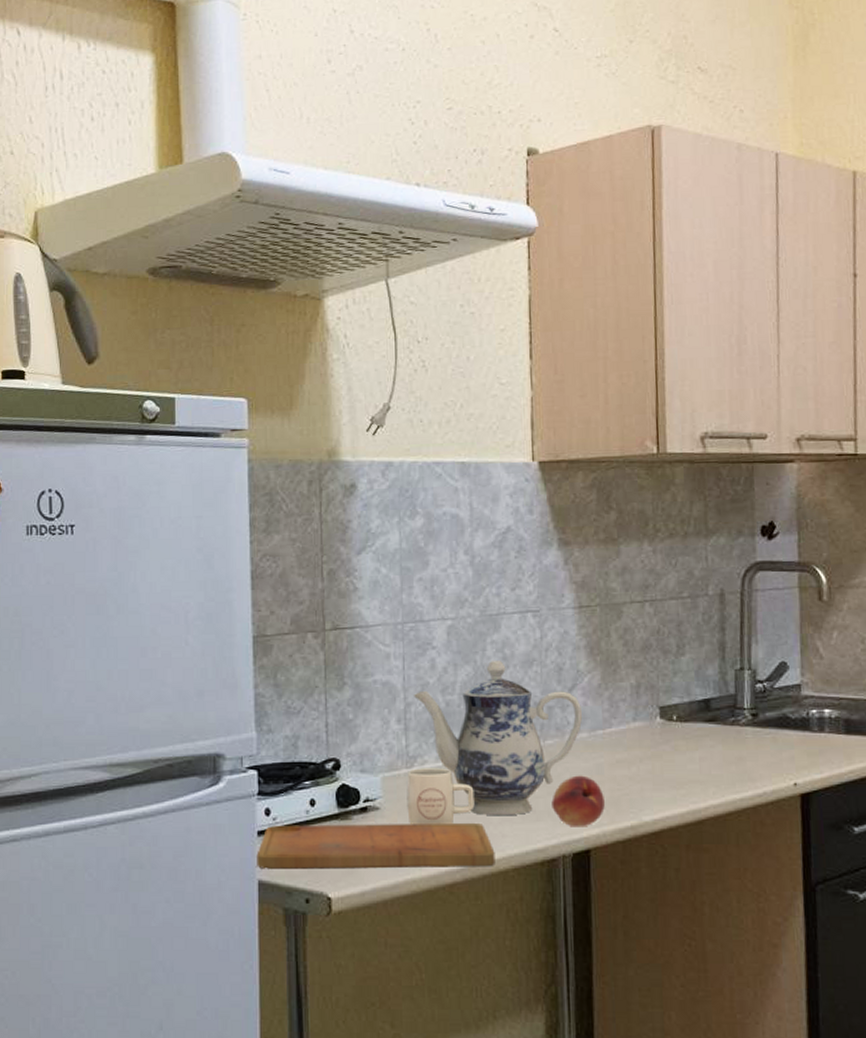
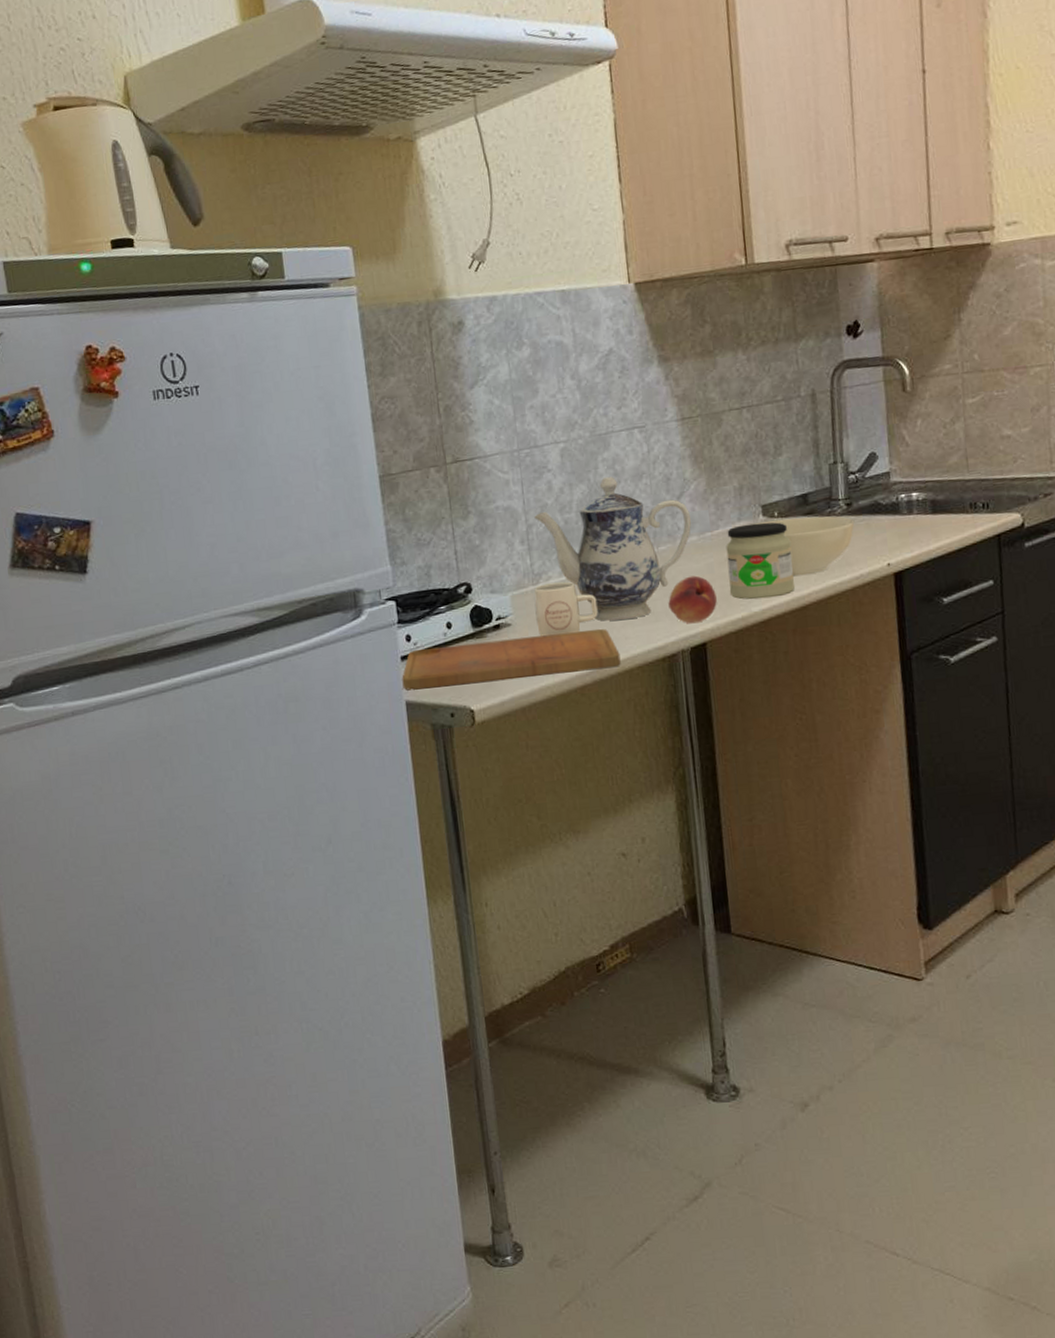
jar: none [618,725,691,808] -> present [726,522,795,599]
bowl: none [647,723,760,787] -> present [751,516,855,576]

